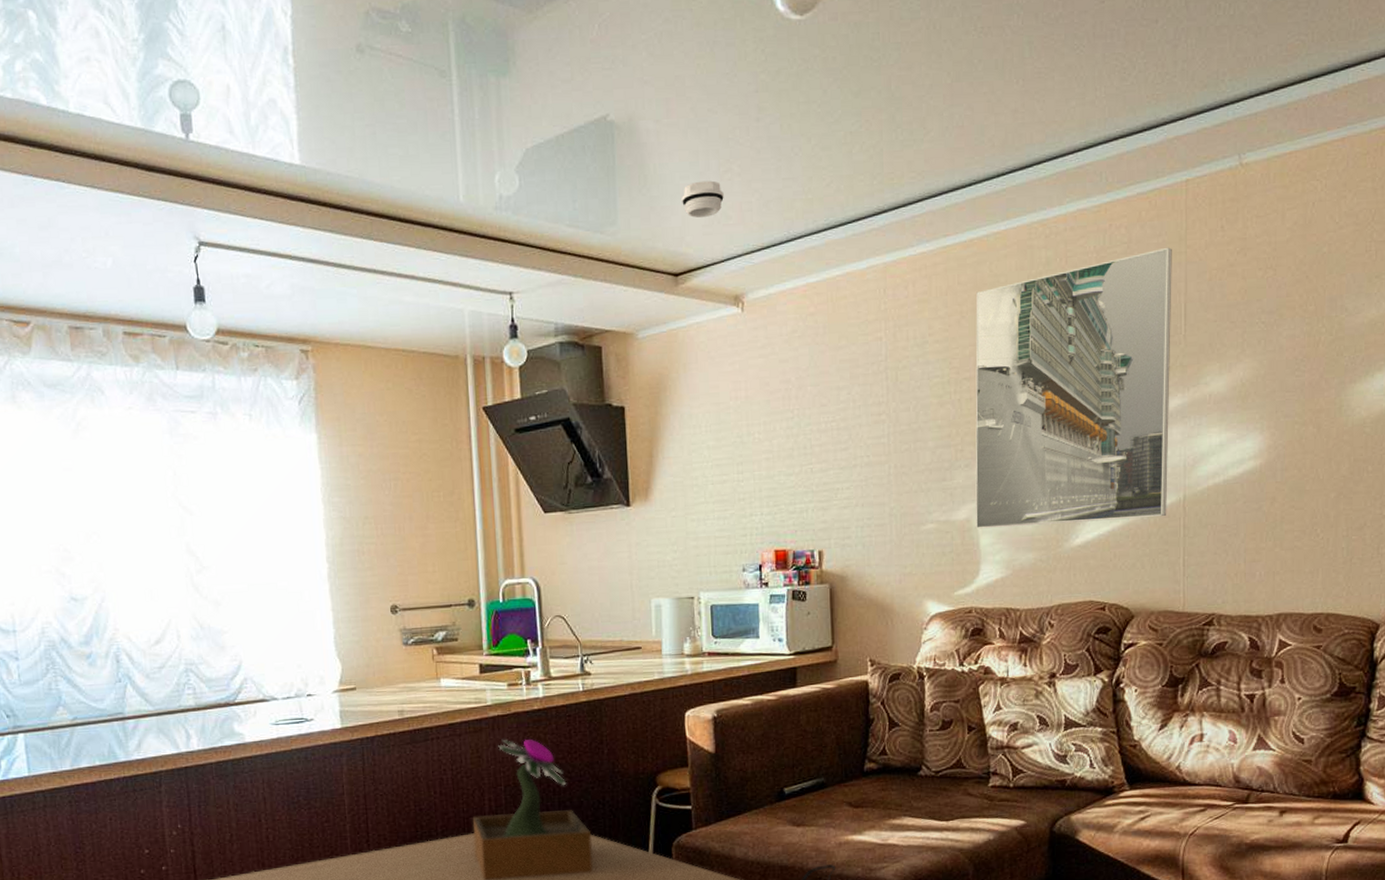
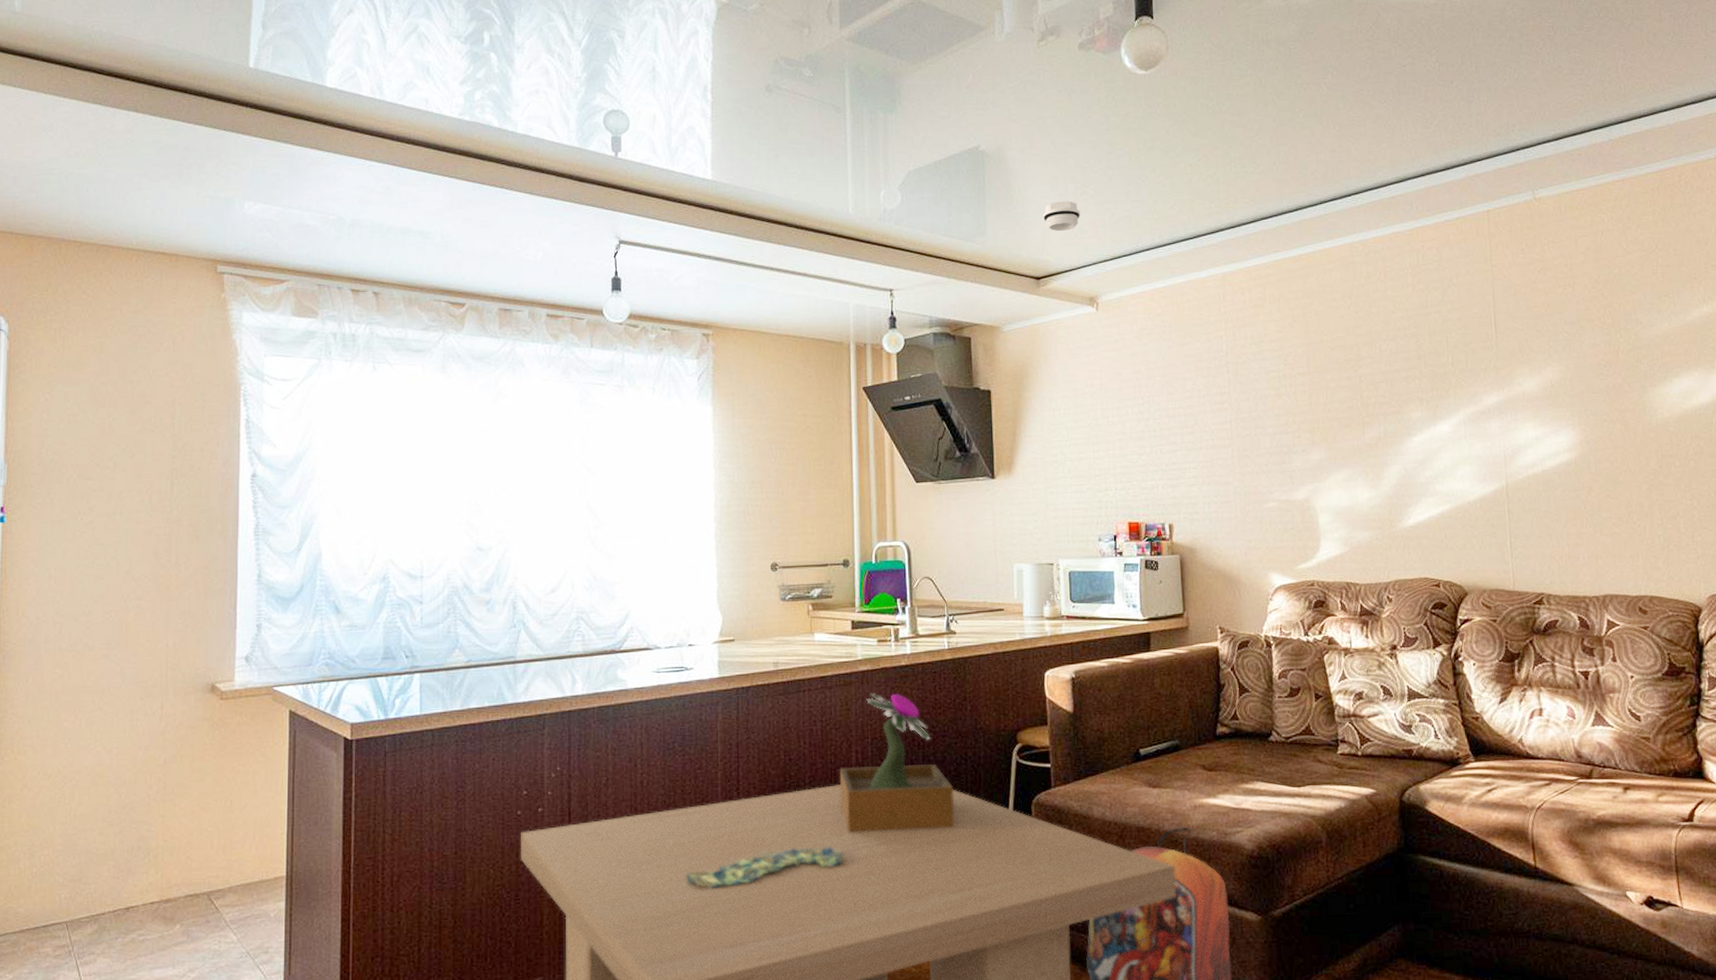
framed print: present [975,247,1172,530] -> none [1305,266,1492,509]

